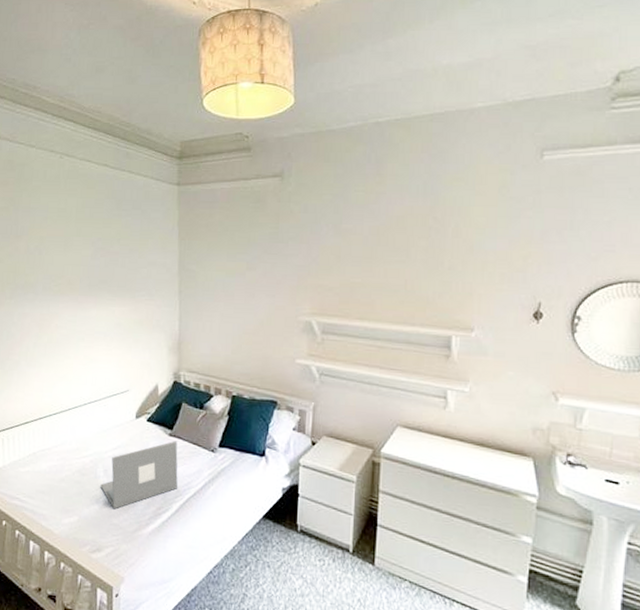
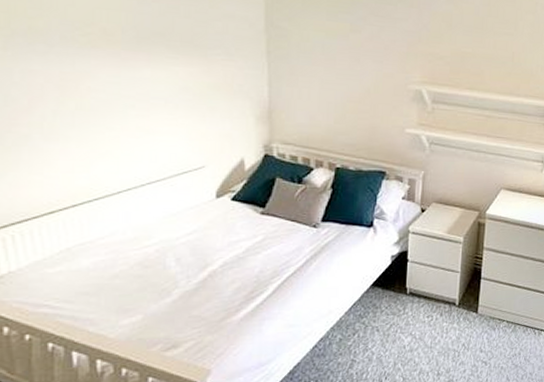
laptop: present [100,440,178,510] -> none [172,219,275,300]

